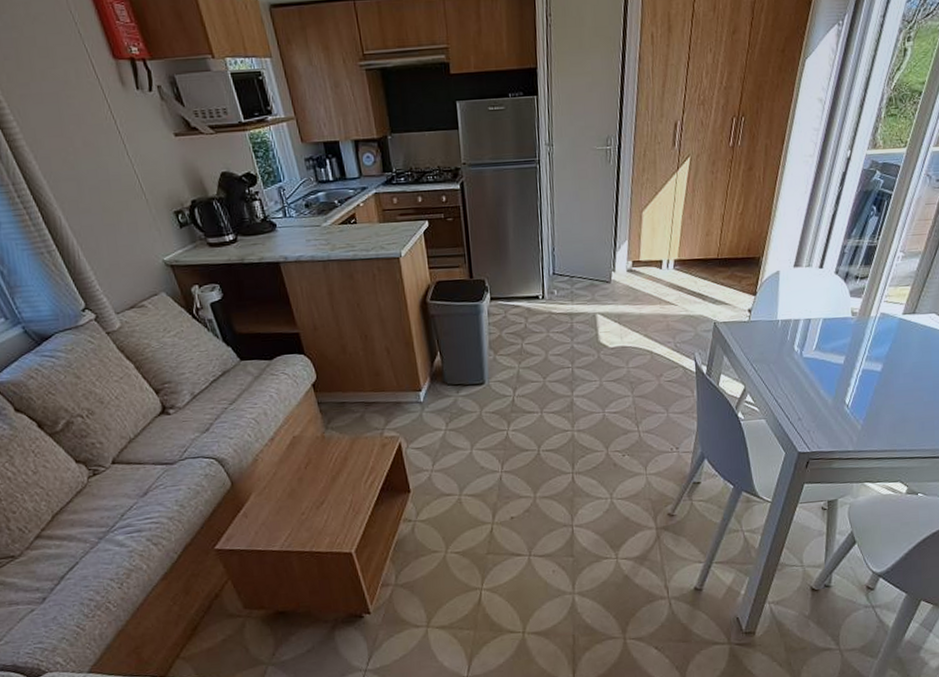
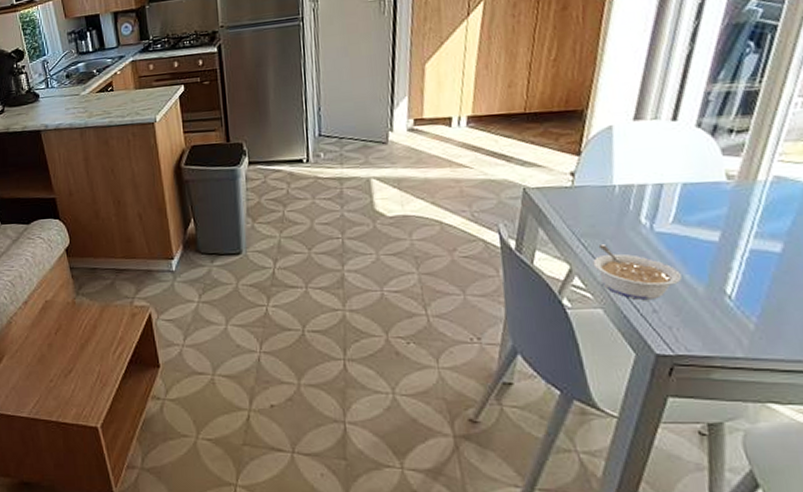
legume: none [760,368,818,411] -> present [593,244,681,300]

